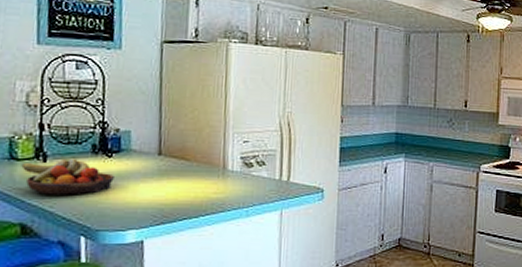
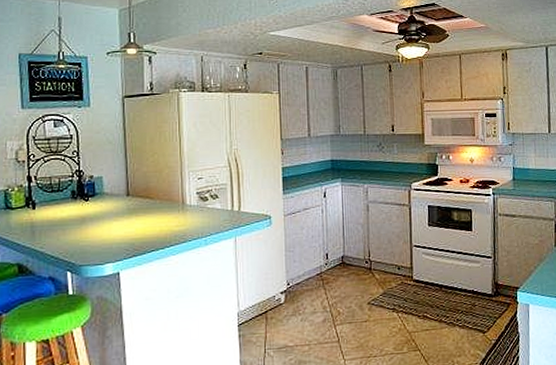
fruit bowl: present [21,158,114,195] -> none [15,204,91,238]

